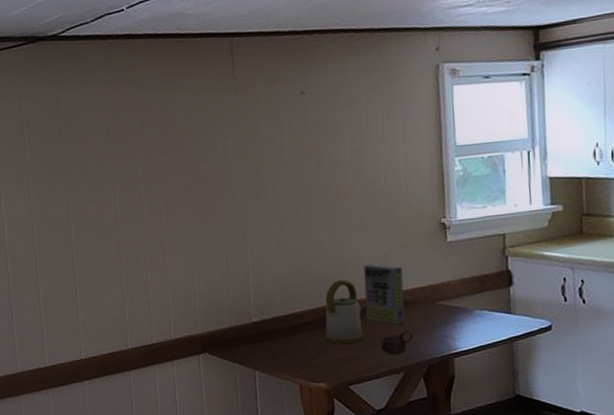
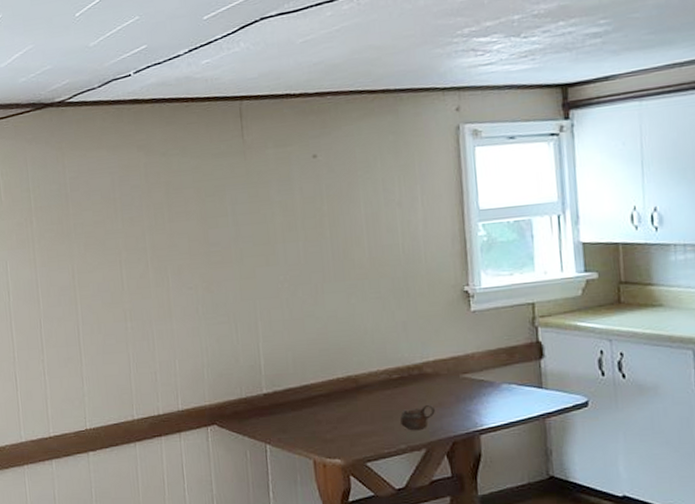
kettle: present [323,280,365,344] -> none [338,350,383,418]
cereal box: present [364,264,405,325] -> none [381,334,426,399]

